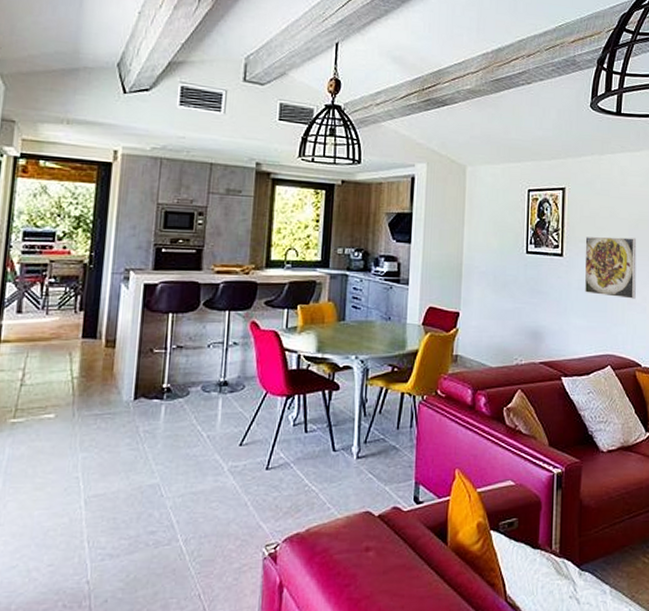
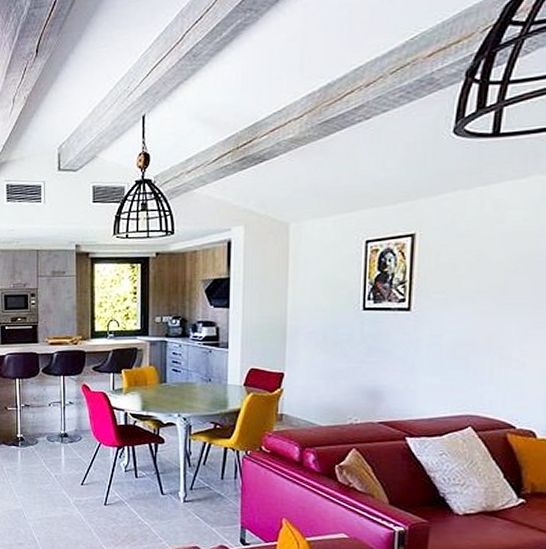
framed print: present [584,236,637,299] -> none [439,284,516,354]

